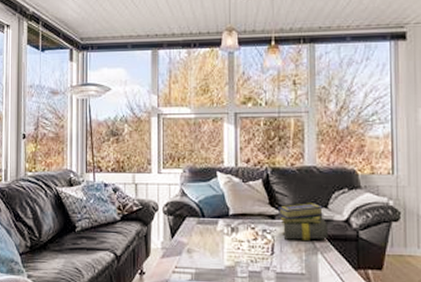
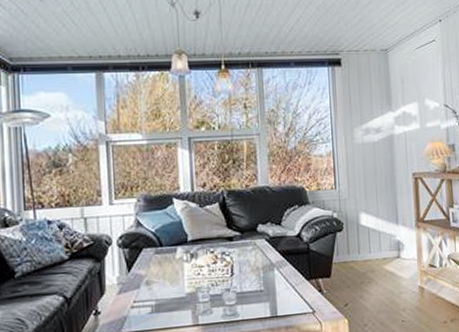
stack of books: present [277,203,329,240] -> none [235,221,283,260]

